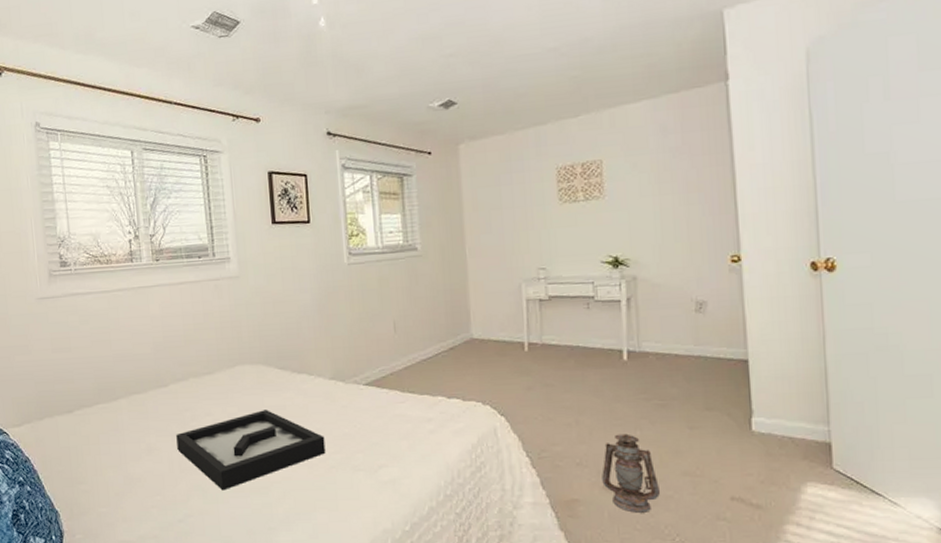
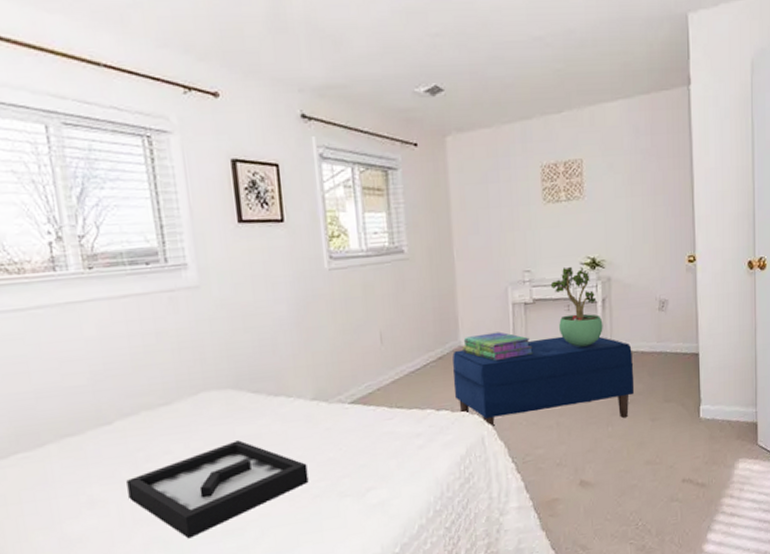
bench: none [464,334,668,423] -> present [452,336,635,426]
stack of books: none [474,326,549,355] -> present [462,332,533,362]
potted plant: none [567,265,629,346] -> present [550,266,603,347]
lantern: present [602,433,661,513] -> none [579,430,628,505]

